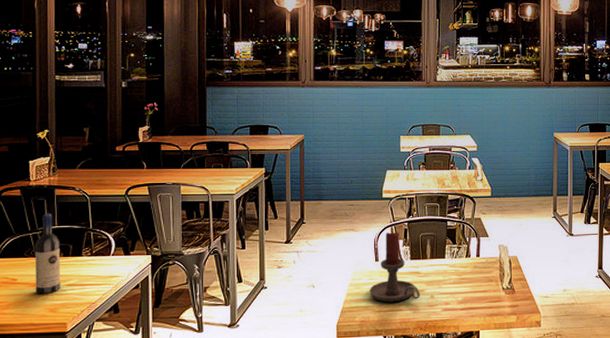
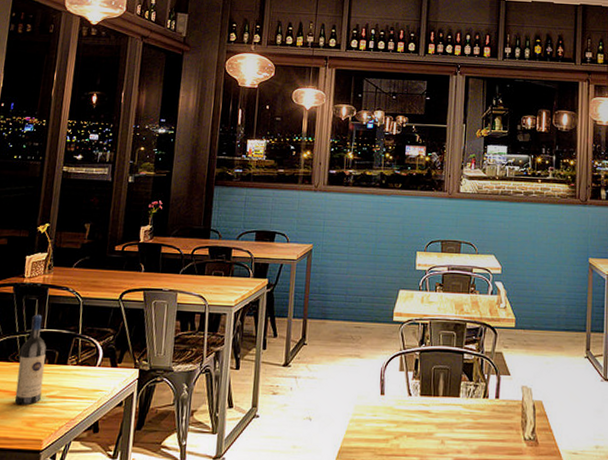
candle holder: present [369,232,420,302] -> none [371,362,429,445]

